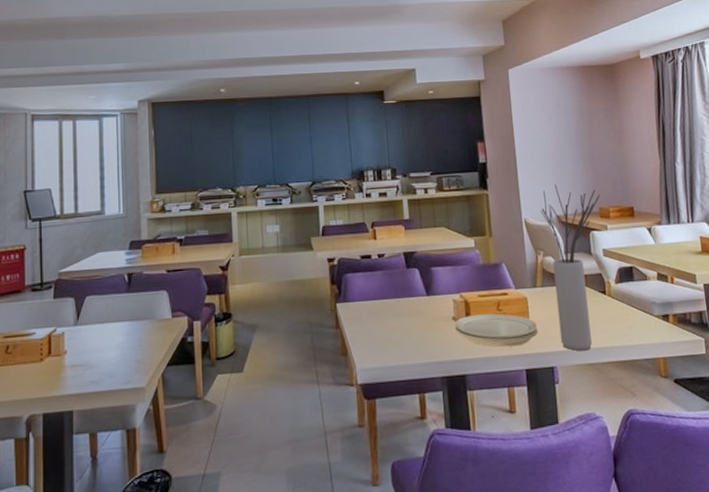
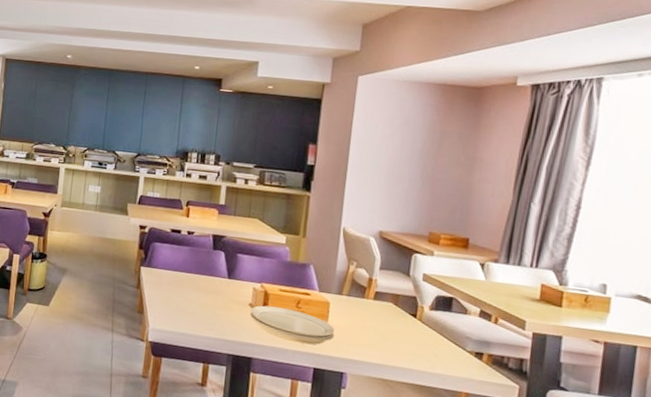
vase: present [540,184,601,351] -> none [356,199,434,366]

